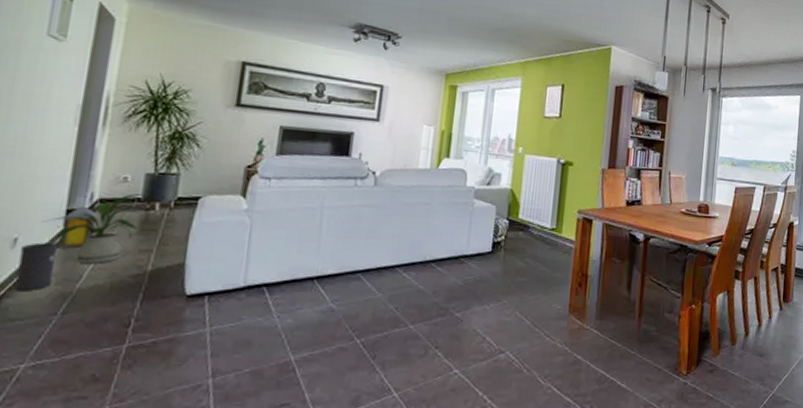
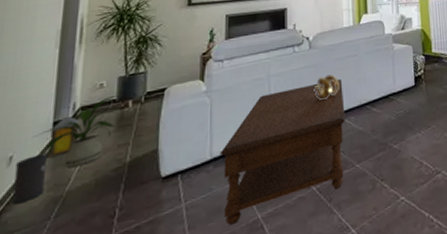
coffee table: none [252,226,408,362] -> present [219,78,345,226]
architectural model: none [372,219,405,248] -> present [314,74,340,101]

